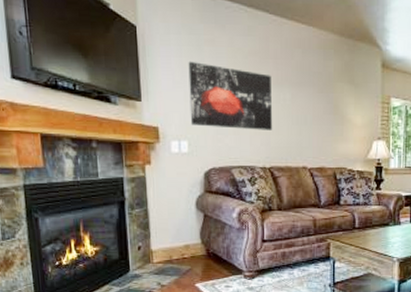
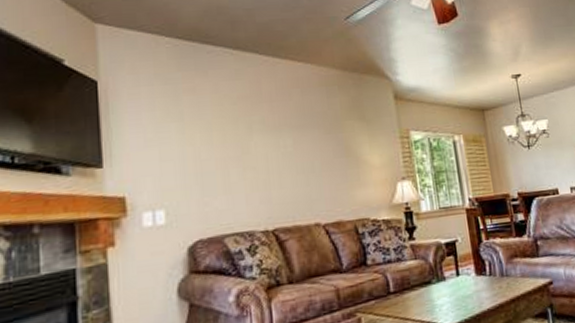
wall art: present [188,61,272,130] -> none [163,114,273,190]

